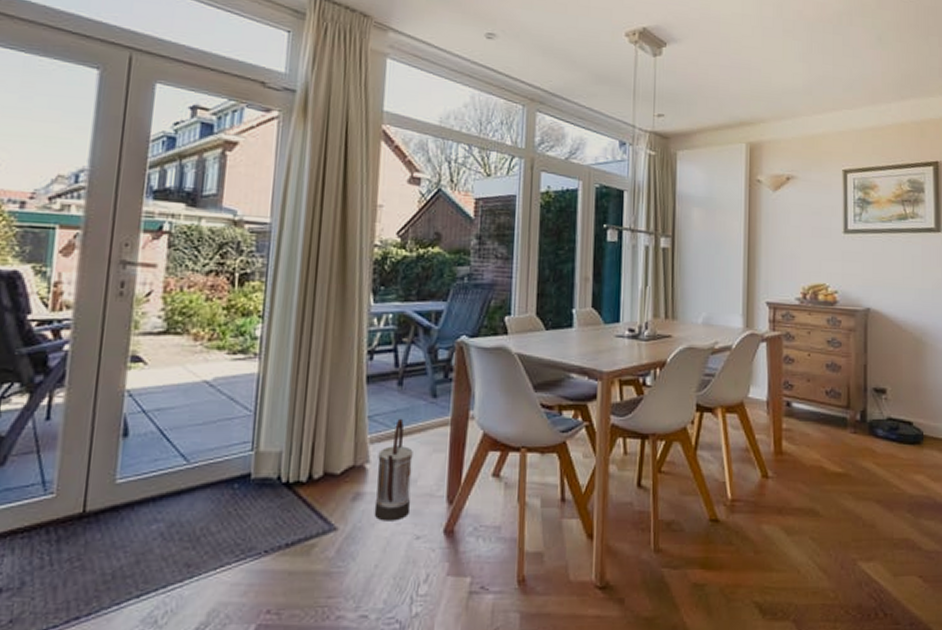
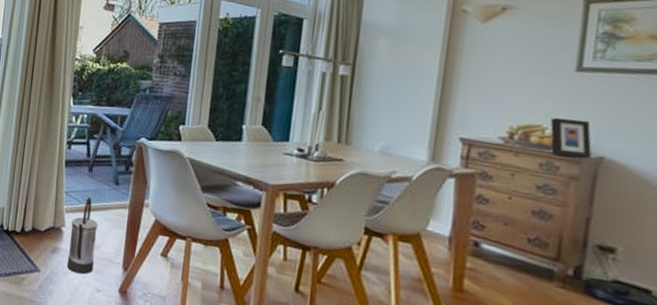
picture frame: none [831,275,861,310] -> present [550,117,592,158]

